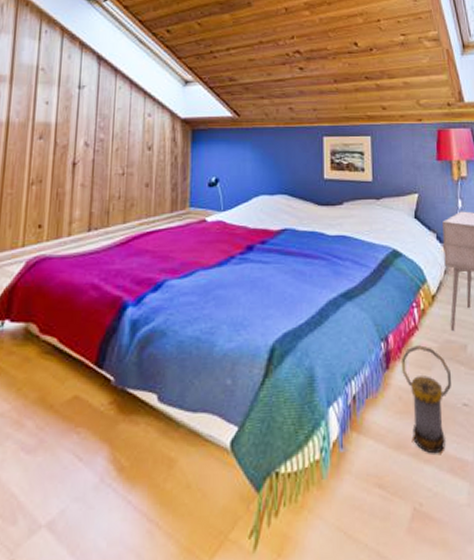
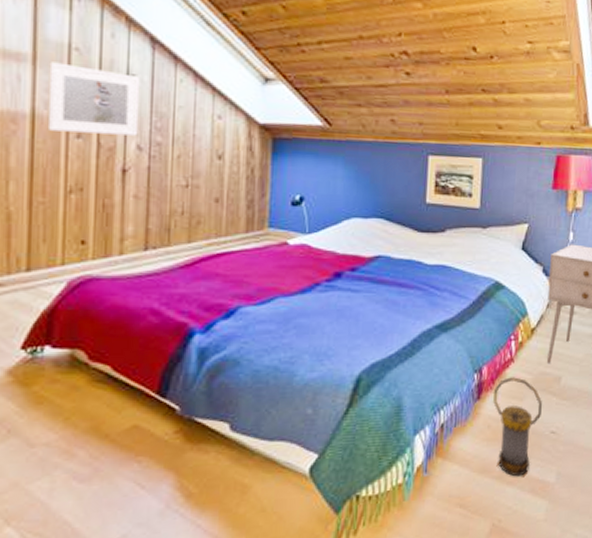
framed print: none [17,80,89,134] -> present [47,62,140,136]

